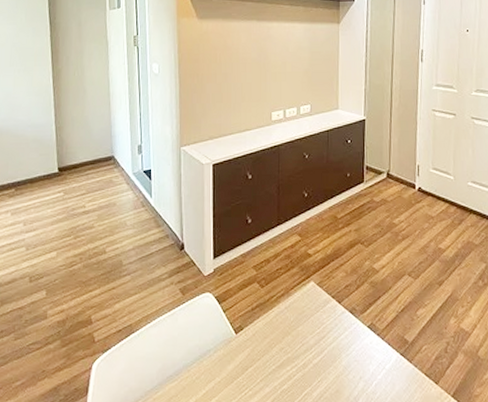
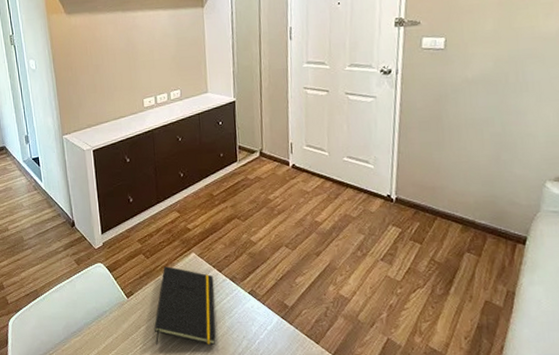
notepad: none [262,296,332,390] -> present [153,266,216,346]

